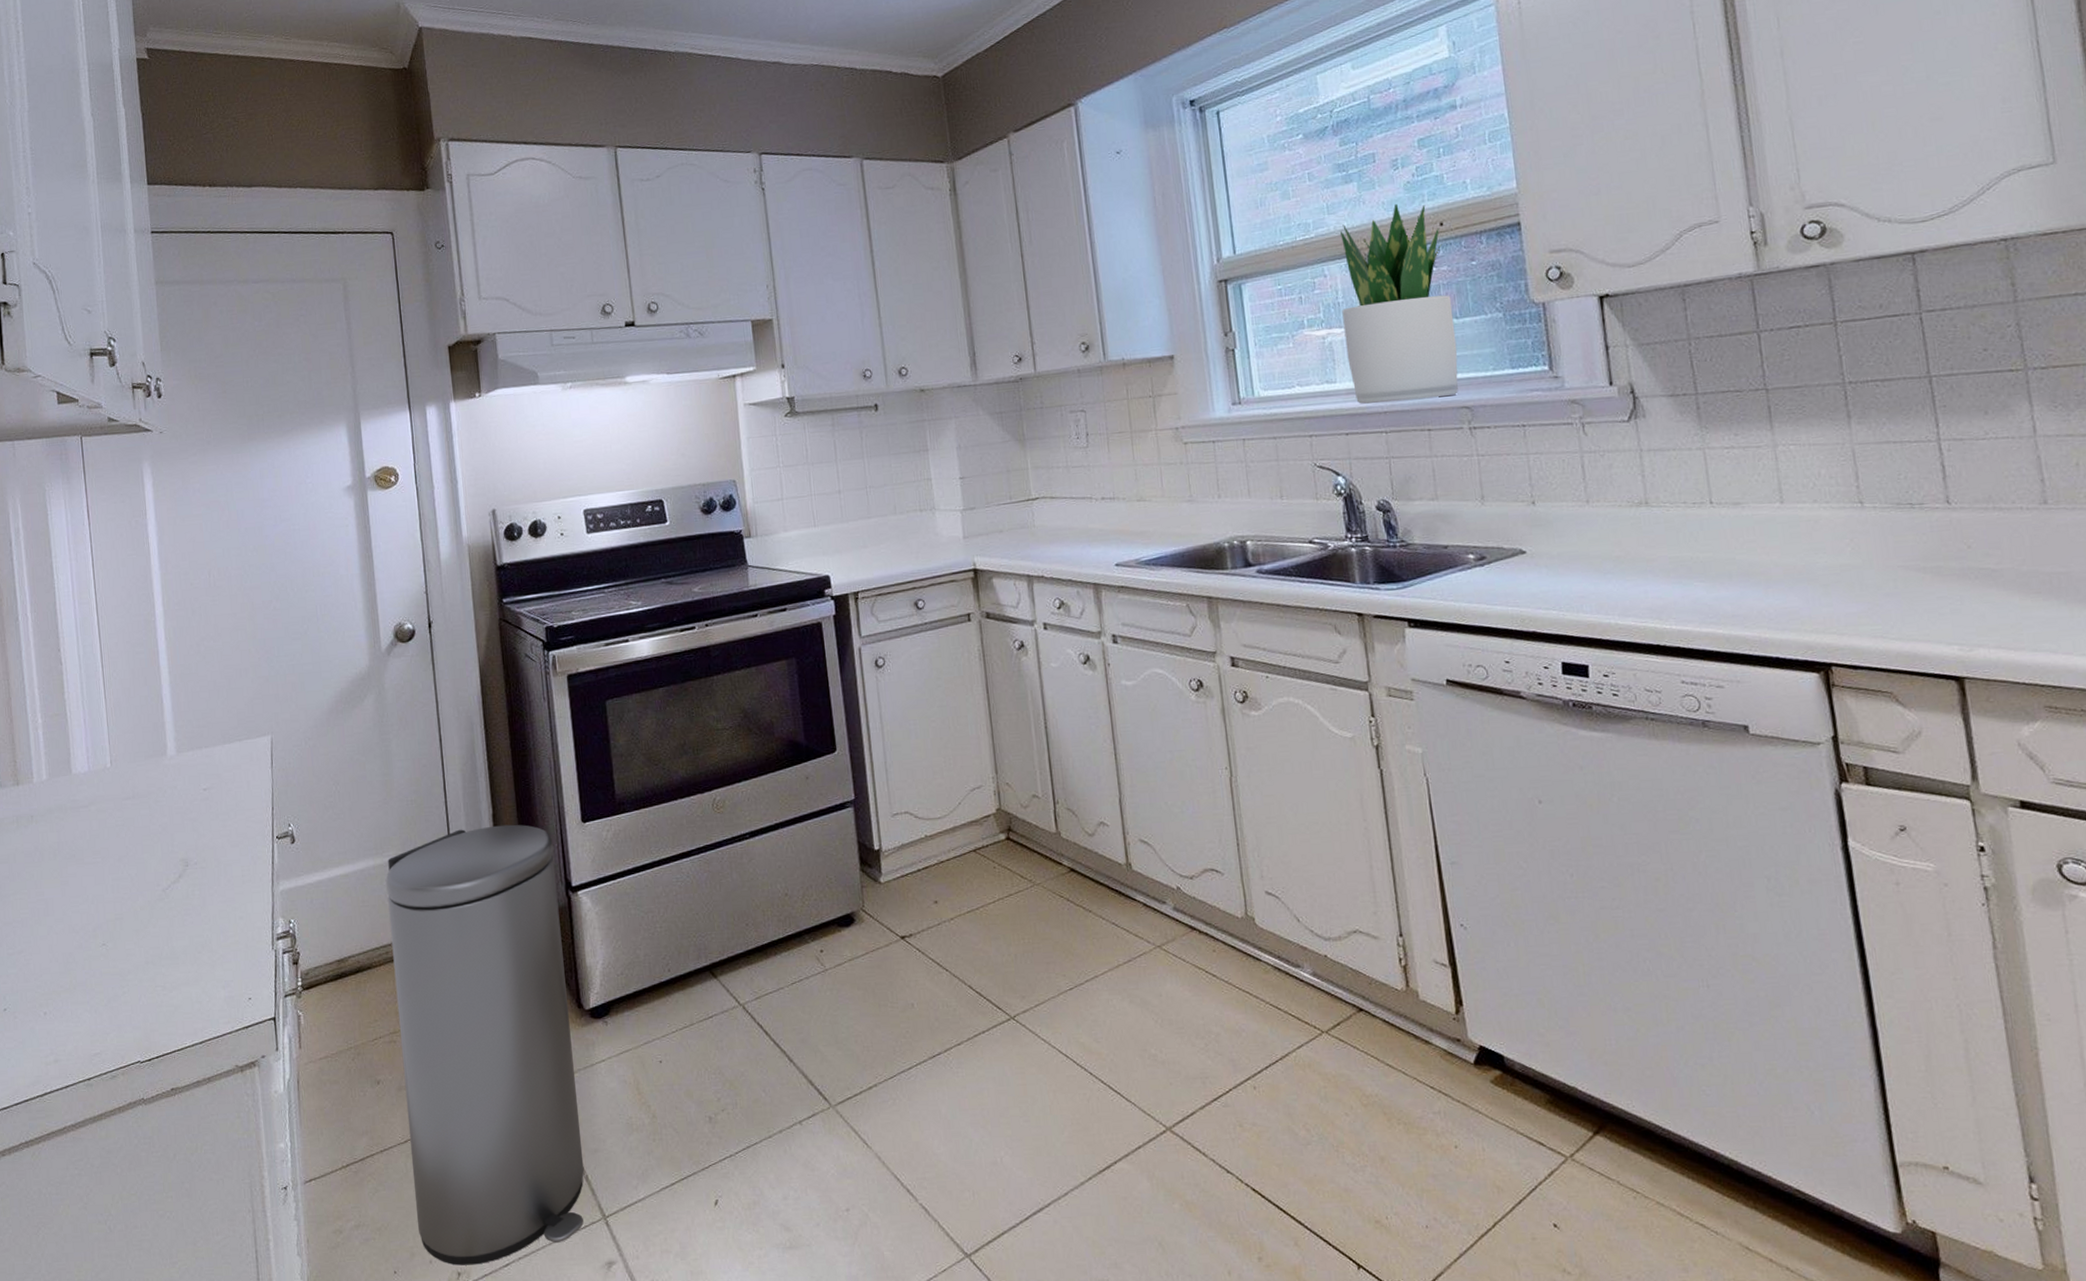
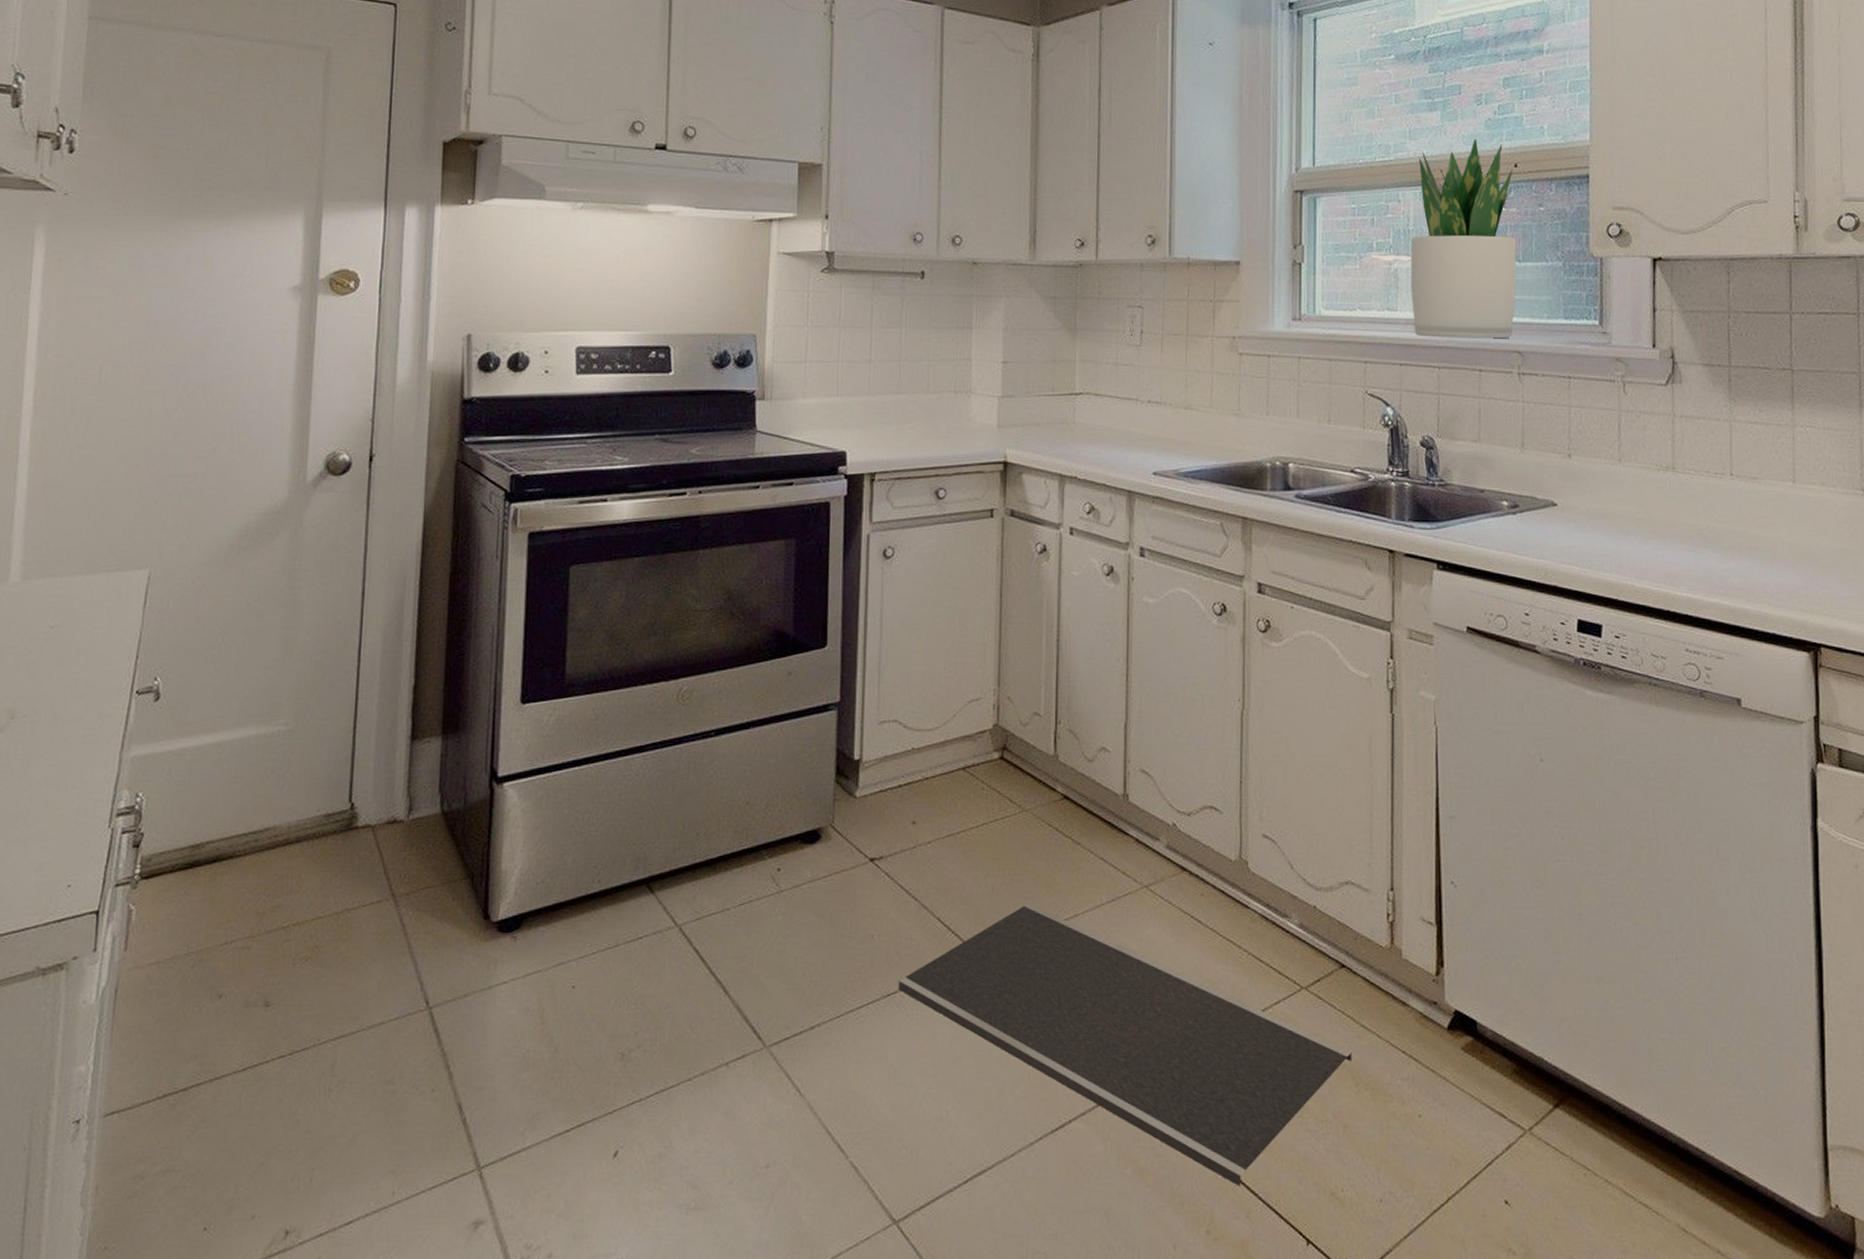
pedal bin: present [385,824,585,1266] -> none [243,699,482,1222]
door mat: none [941,967,1381,1217] -> present [898,902,1352,1187]

